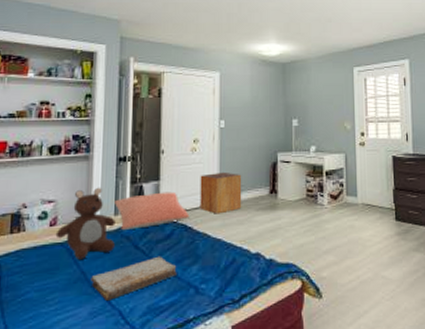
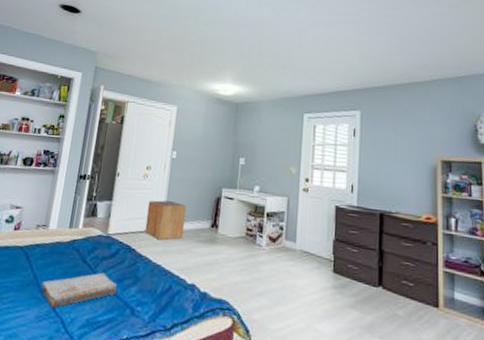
teddy bear: present [55,187,115,260] -> none [17,200,70,265]
pillow: present [115,191,190,231] -> none [71,212,135,244]

